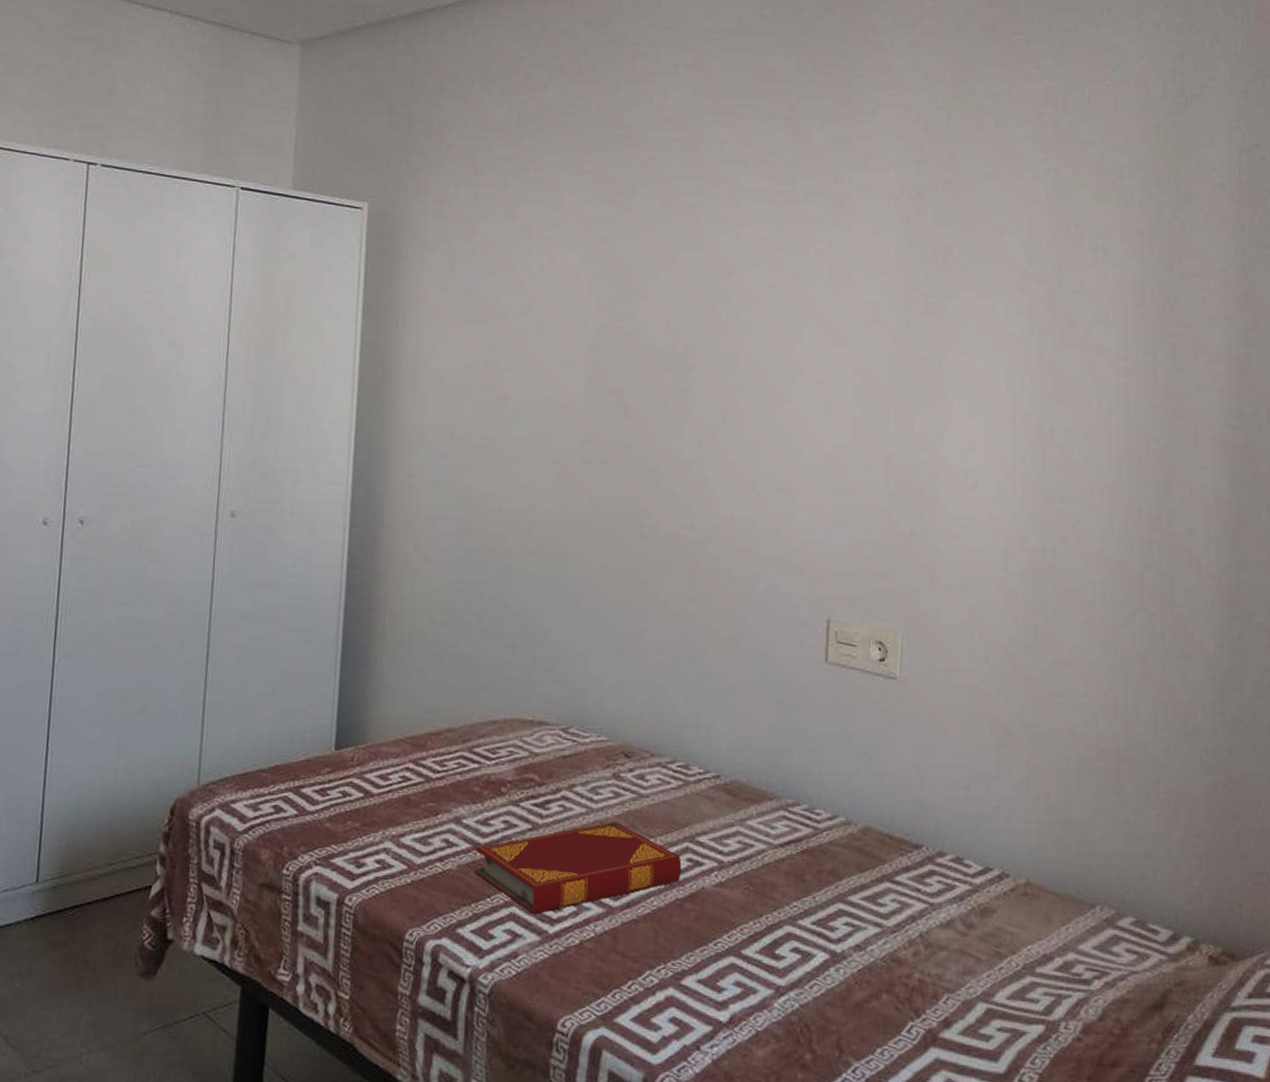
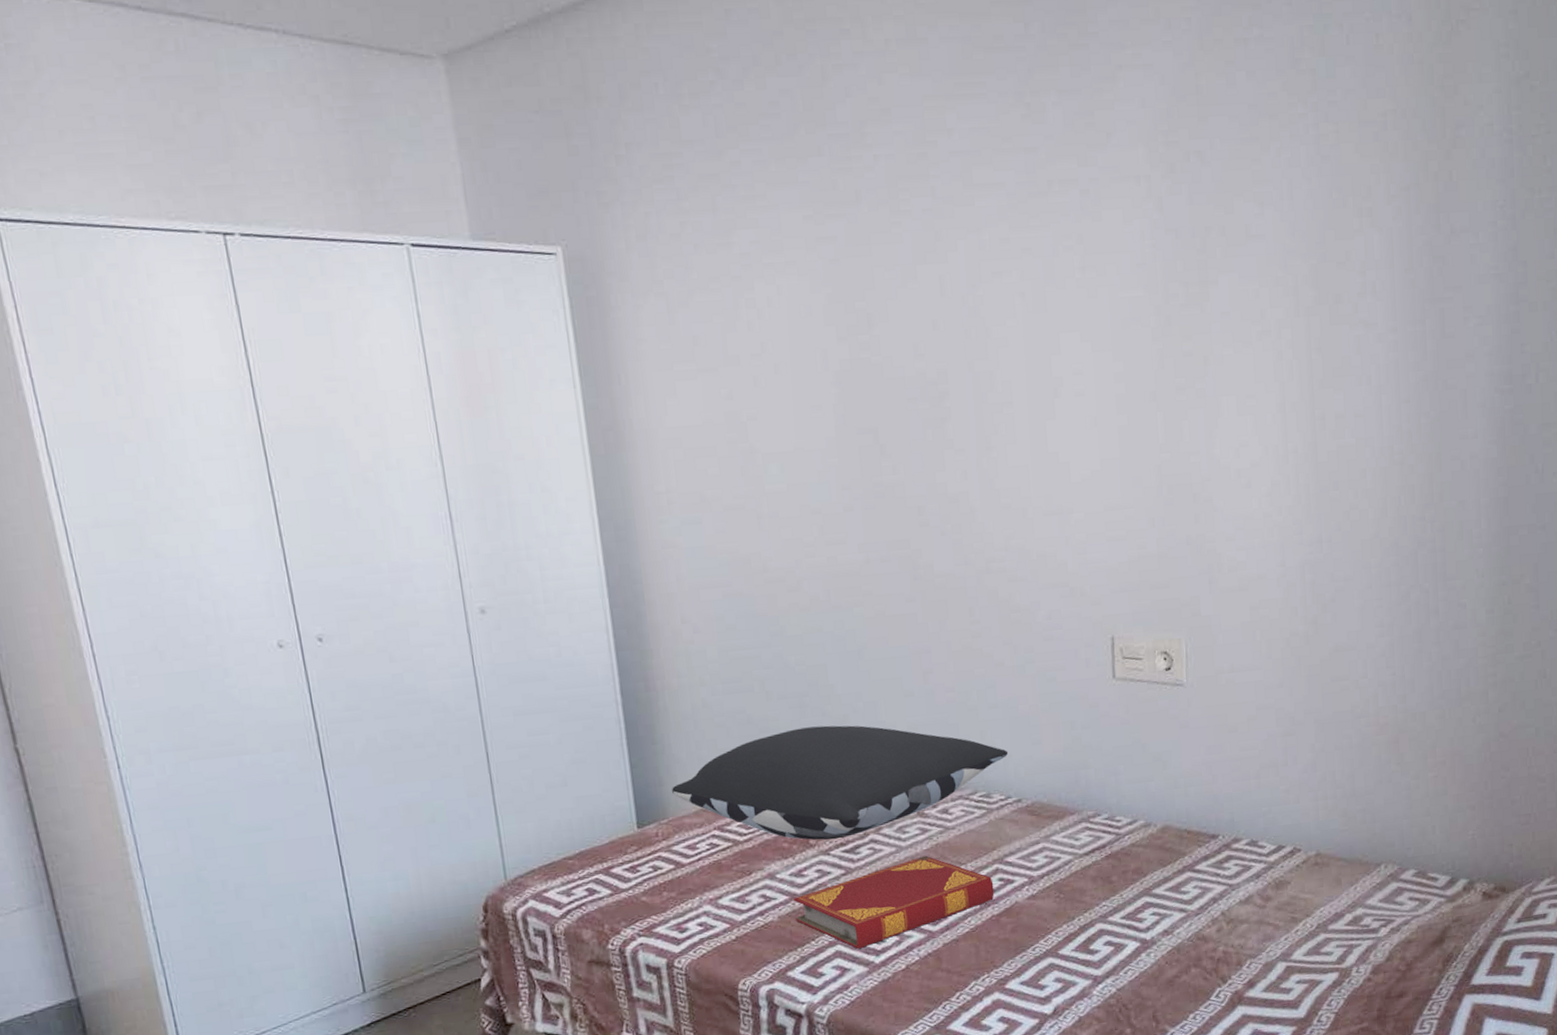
pillow: none [375,669,712,790] -> present [672,725,1009,840]

